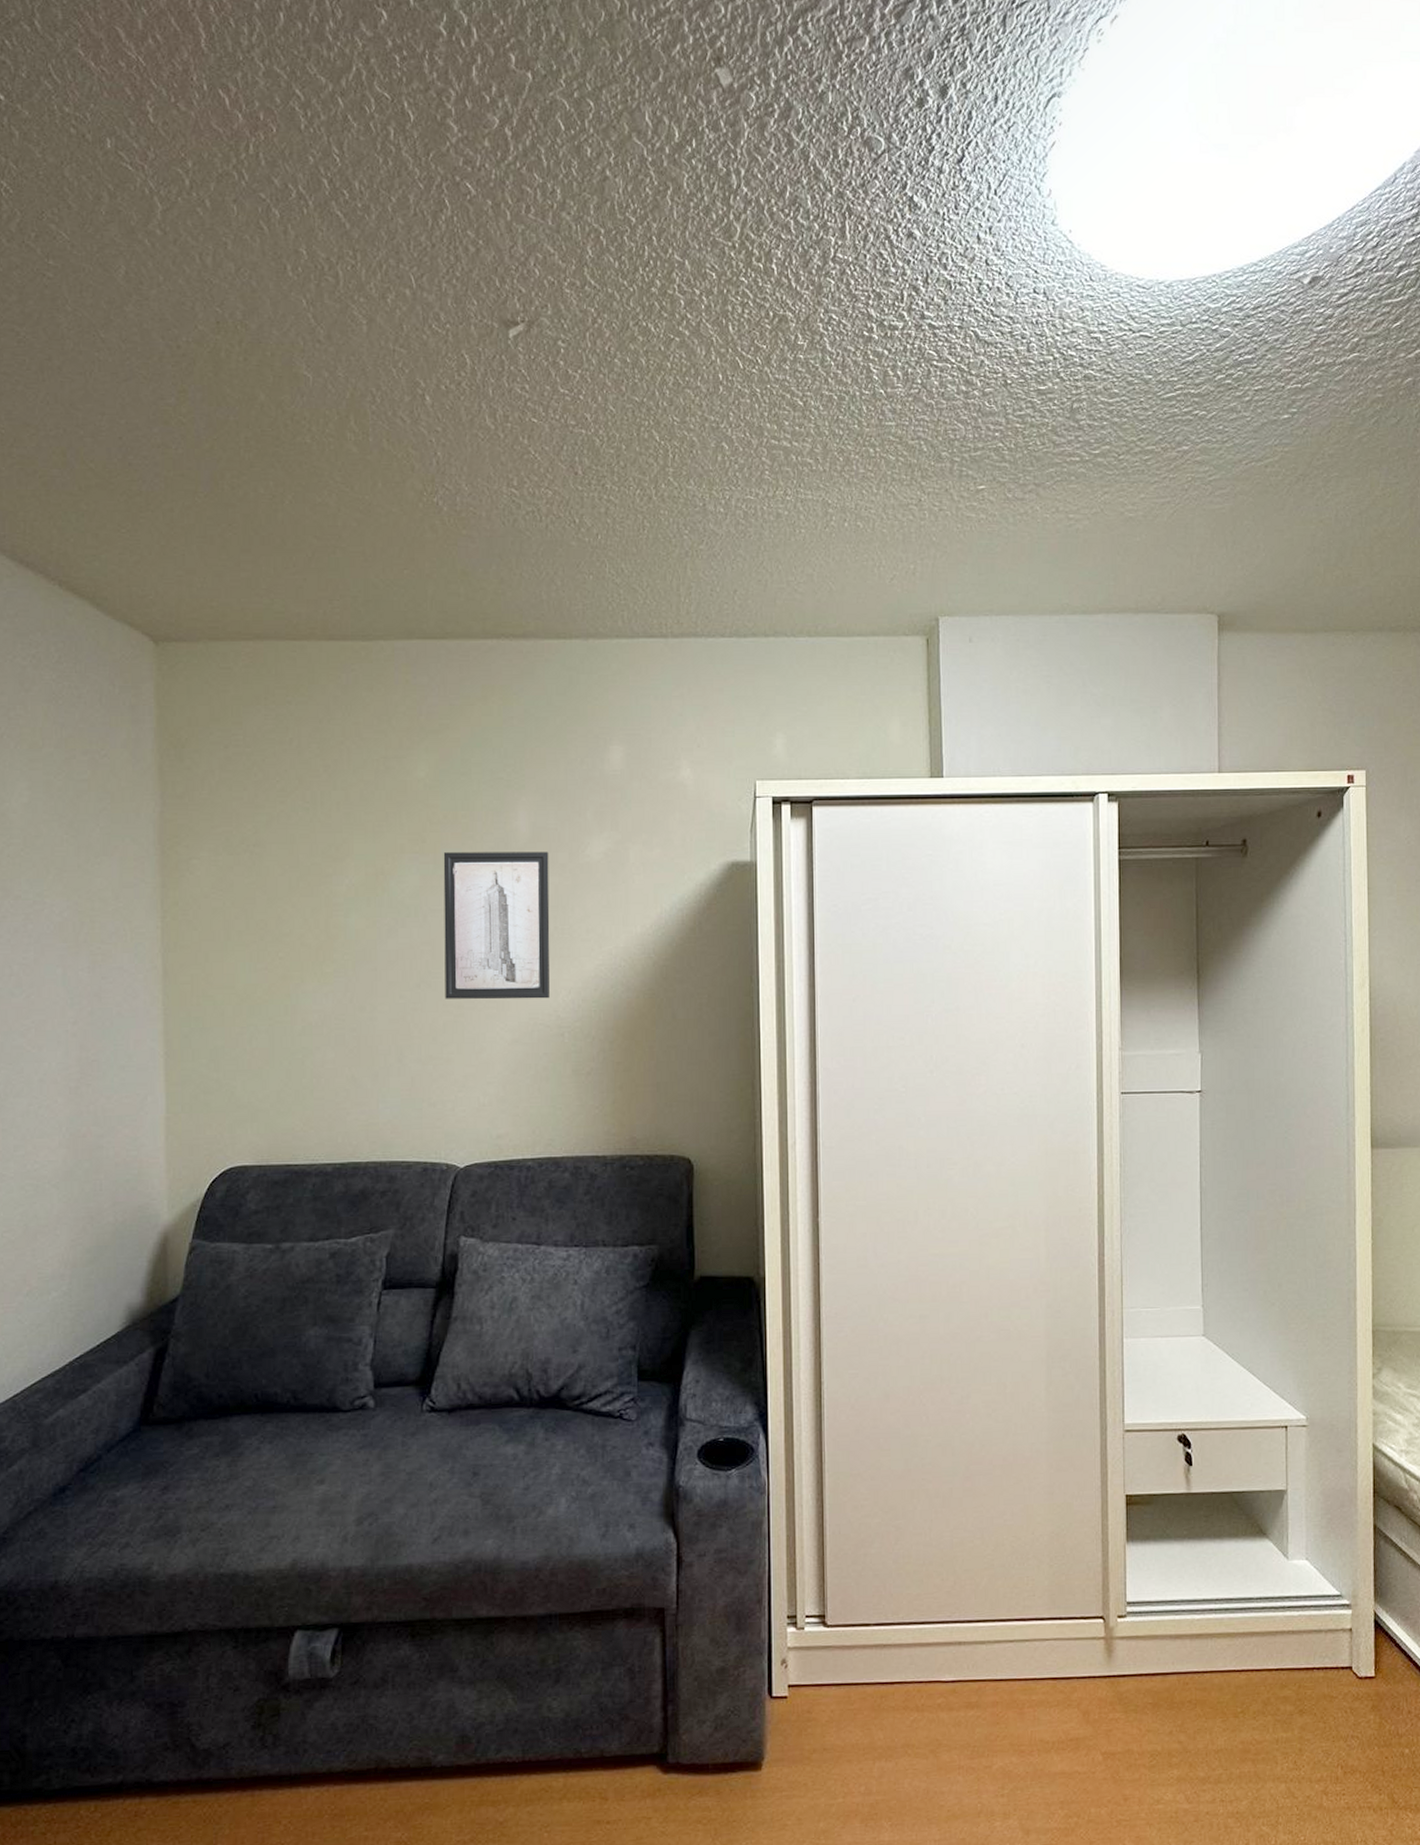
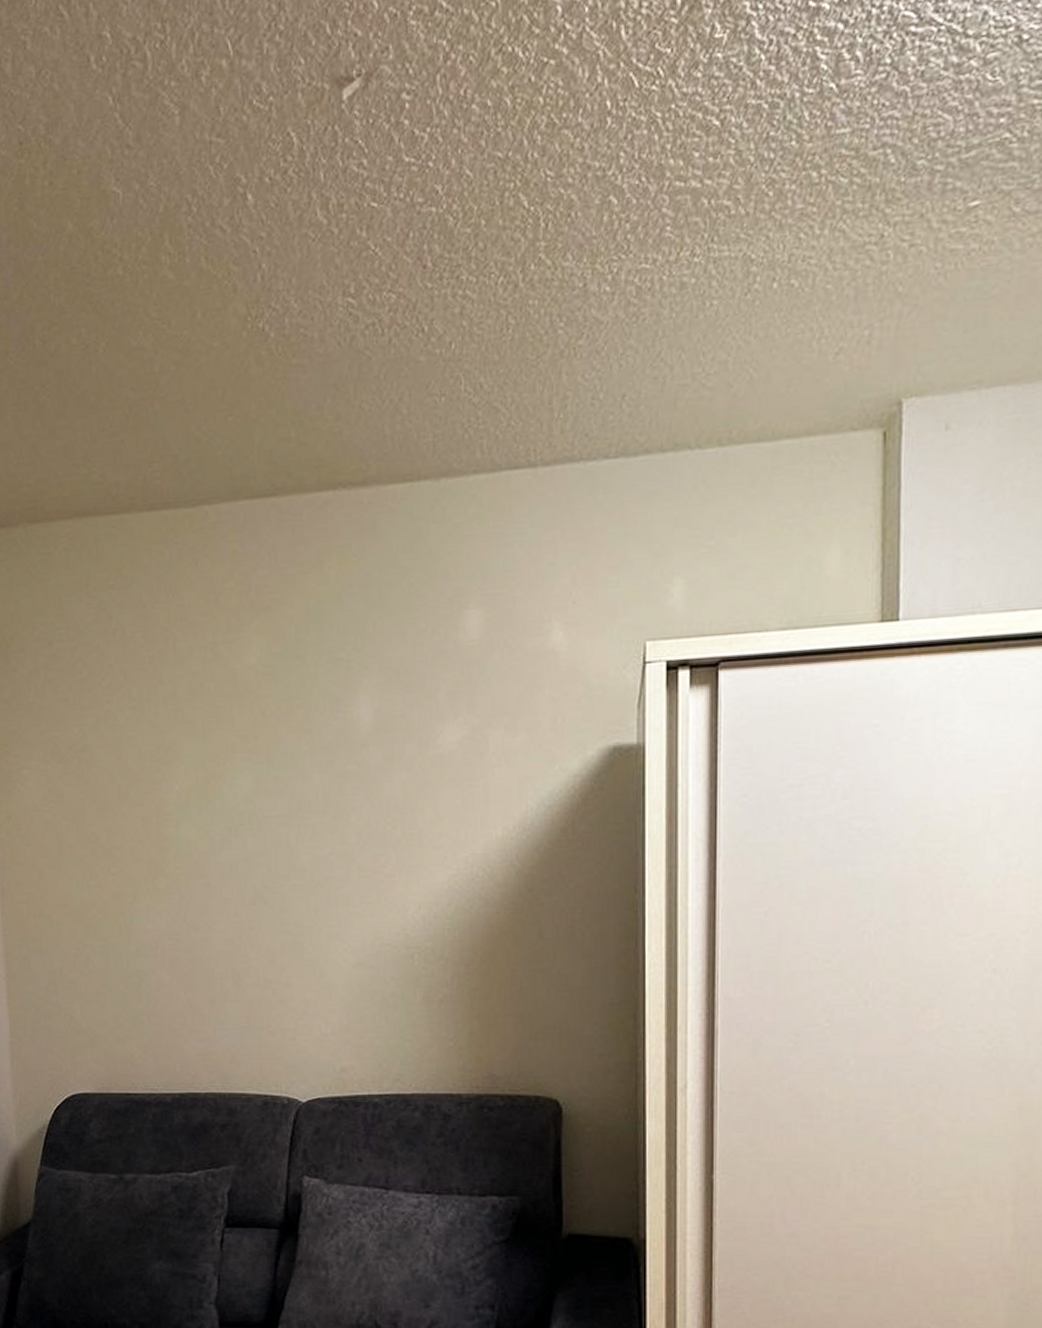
wall art: present [443,851,550,1000] -> none [278,743,397,917]

